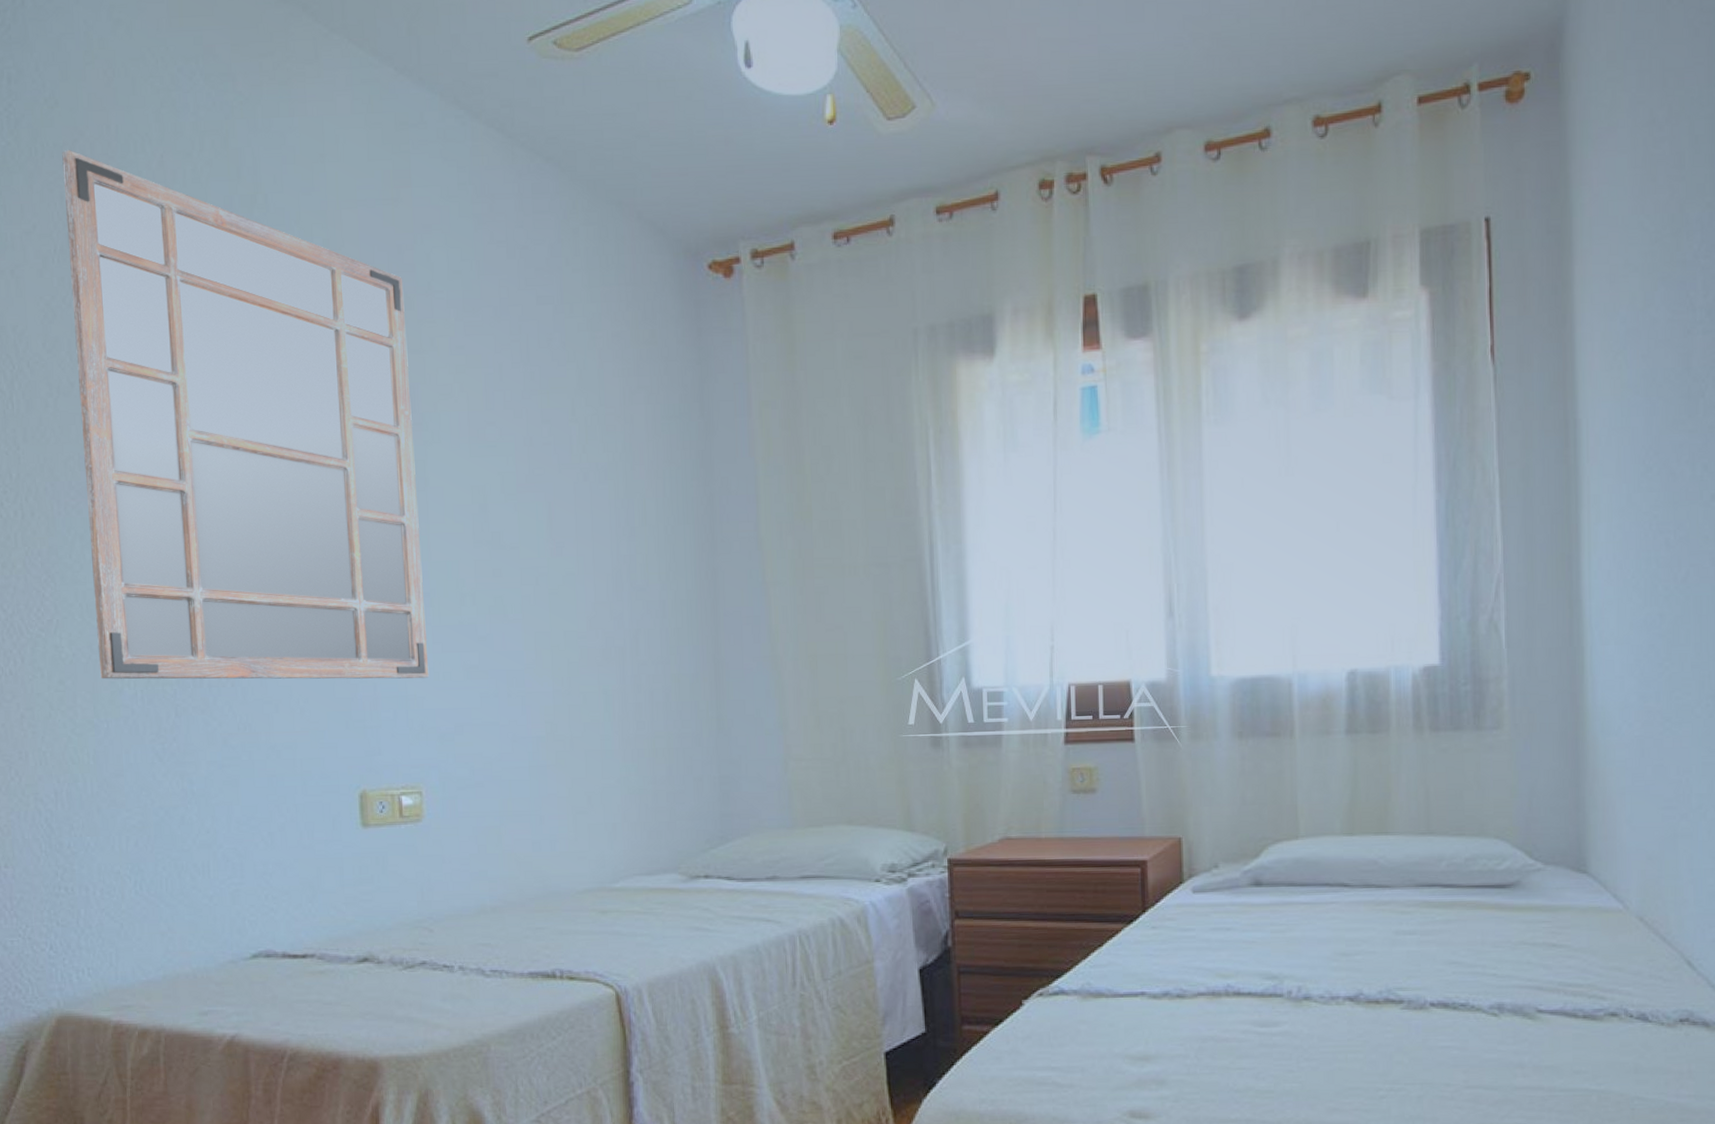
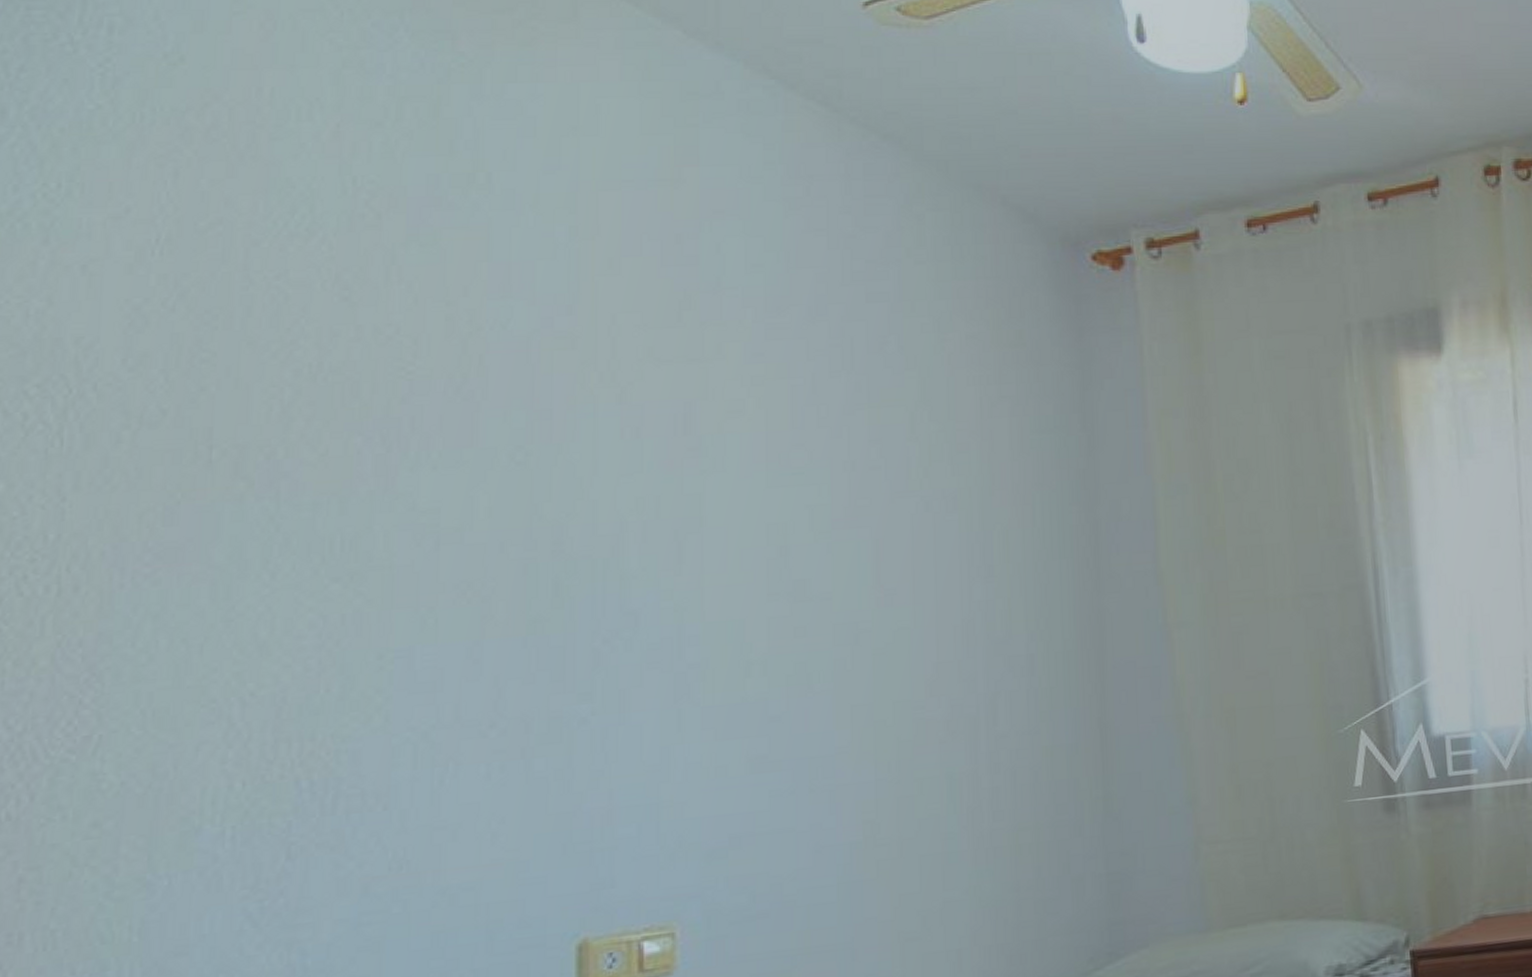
mirror: present [62,149,429,680] -> none [164,115,694,816]

